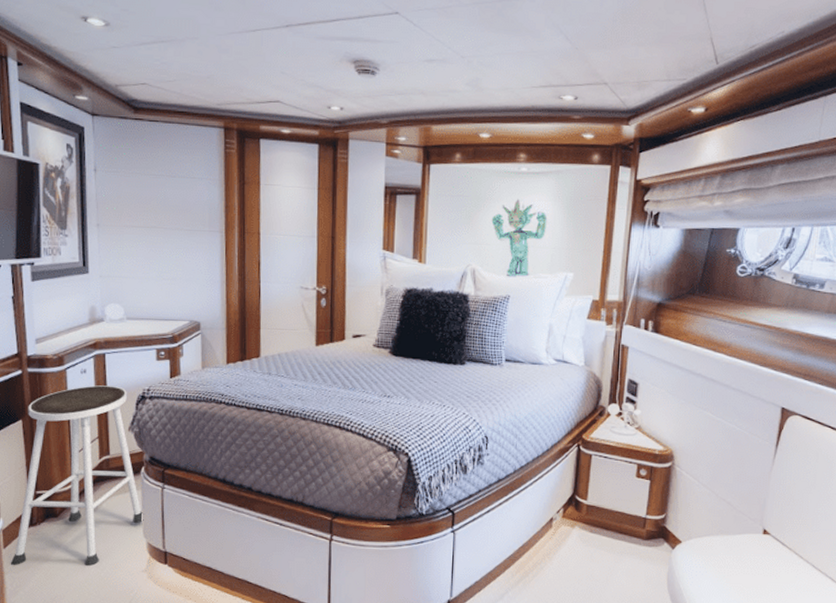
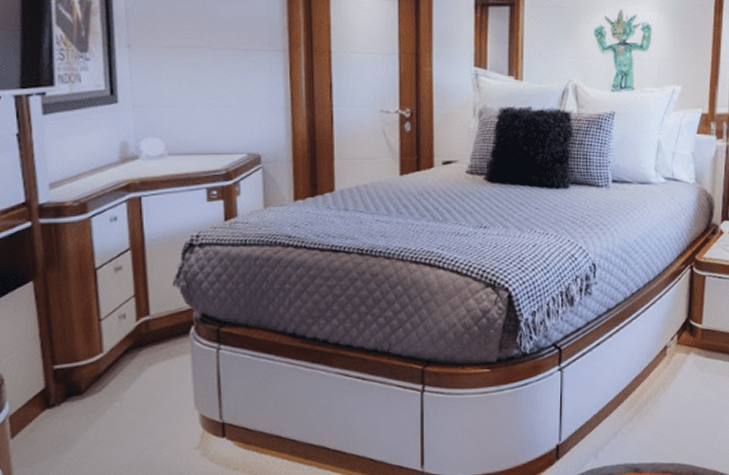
stool: present [10,385,144,567] -> none [20,234,195,459]

